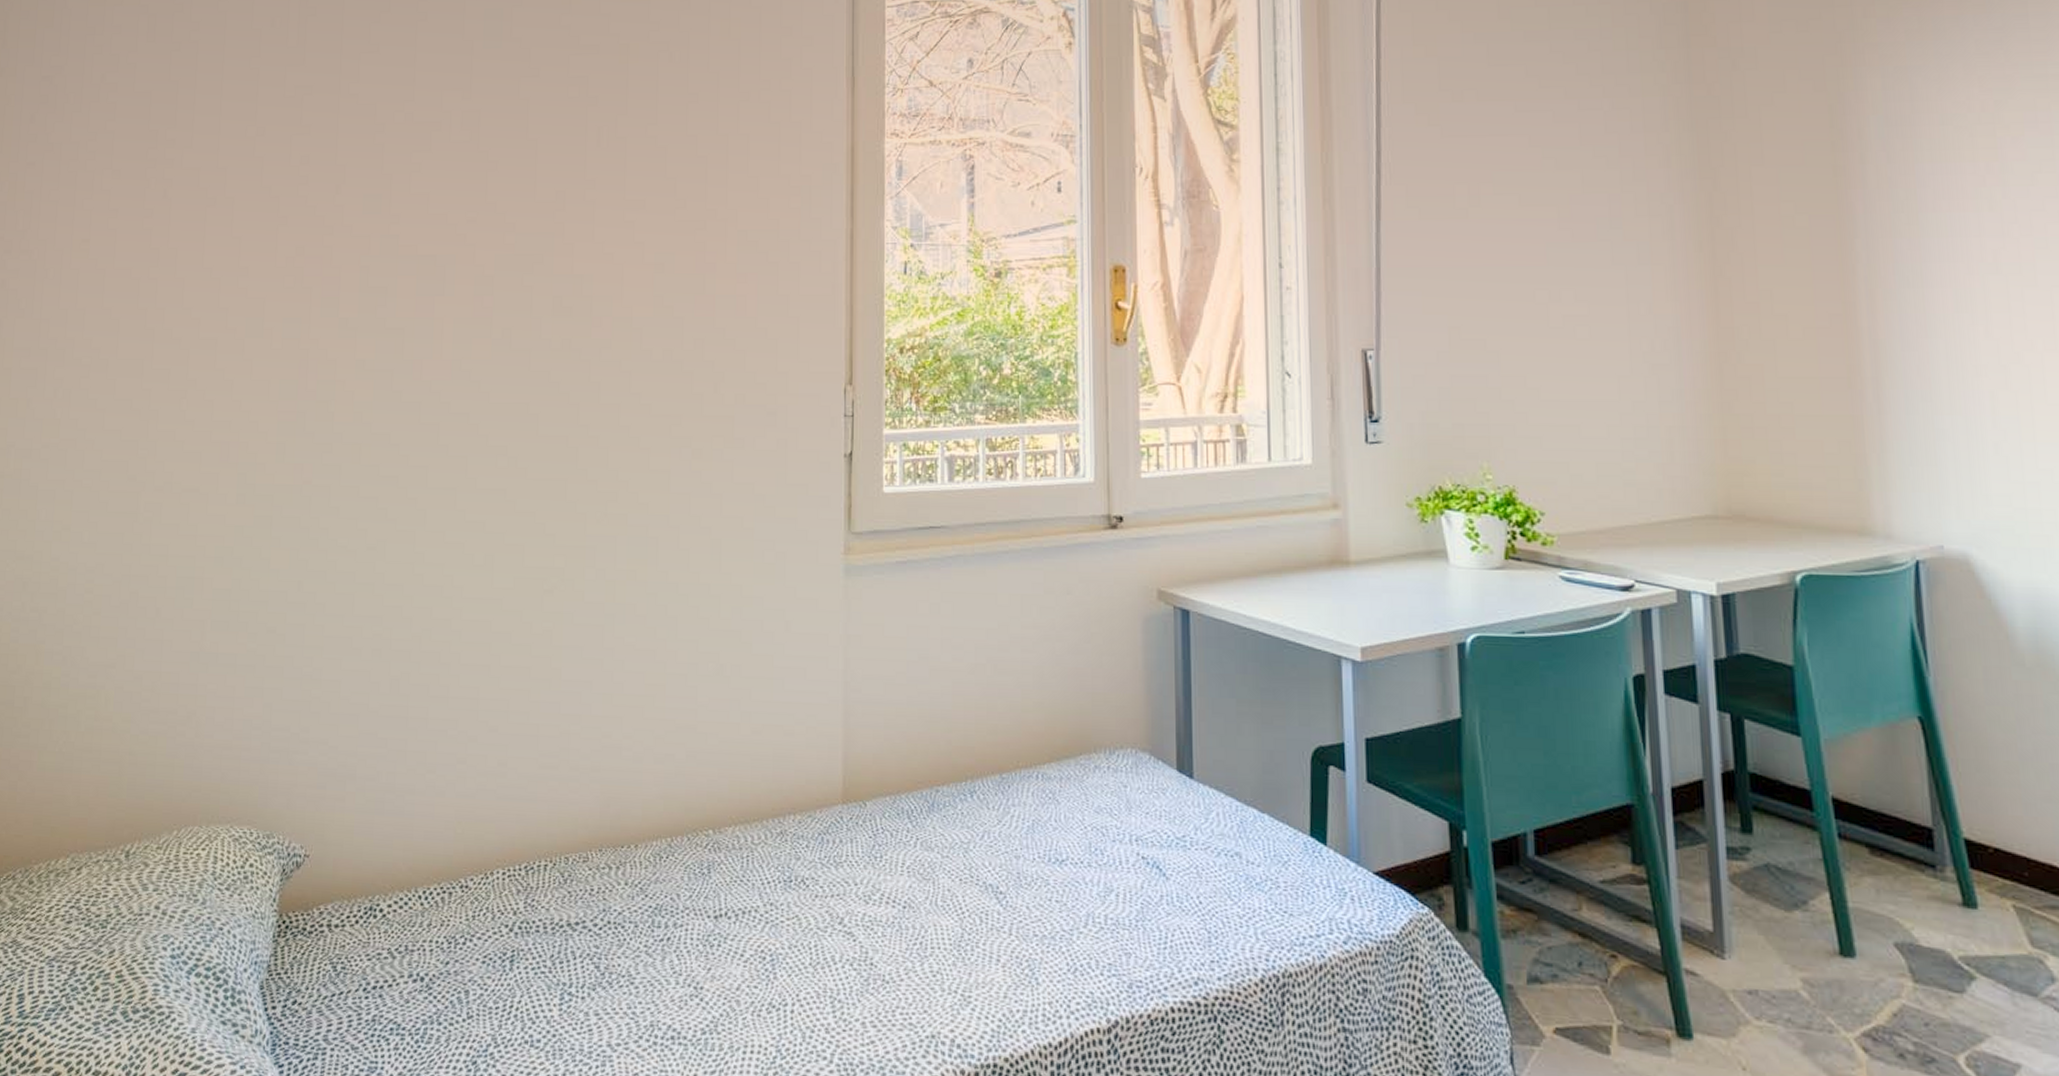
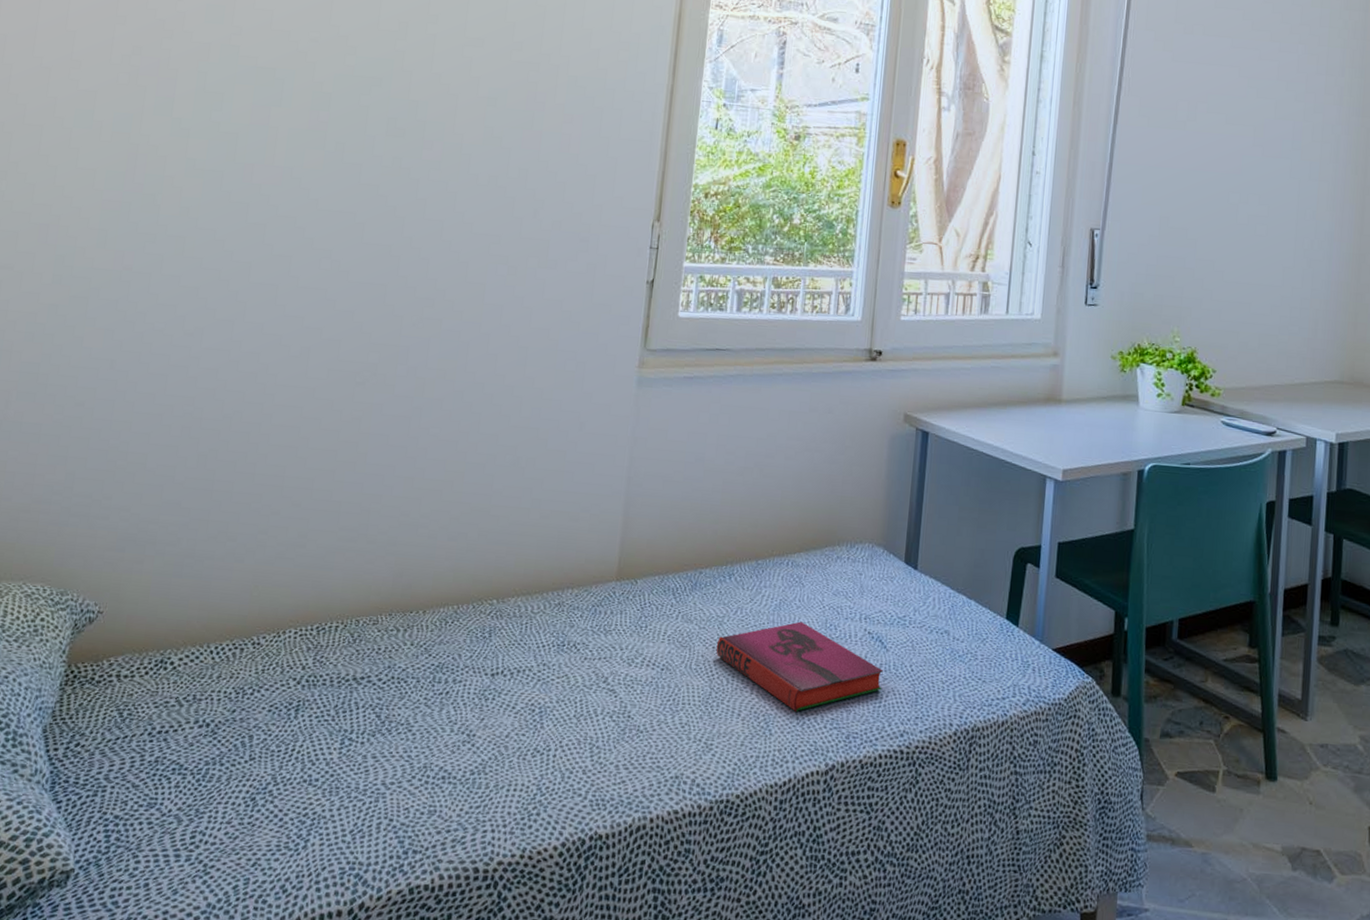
hardback book: none [964,846,1165,957] -> present [716,621,883,713]

